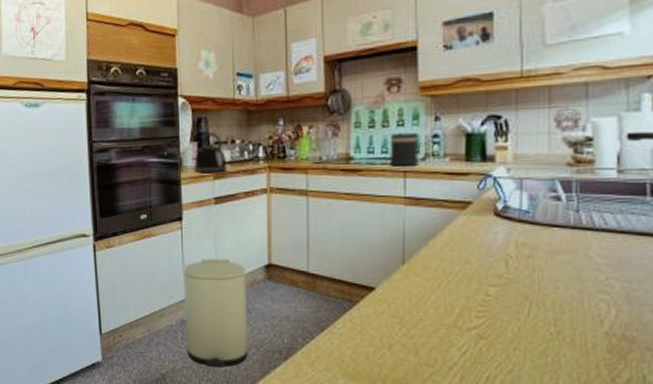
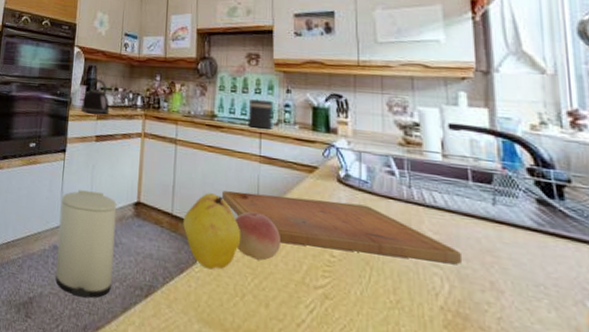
fruit: none [321,245,386,324] -> present [183,193,241,270]
cutting board: none [363,237,632,288] -> present [222,191,461,264]
fruit: none [378,259,431,309] -> present [234,211,282,261]

